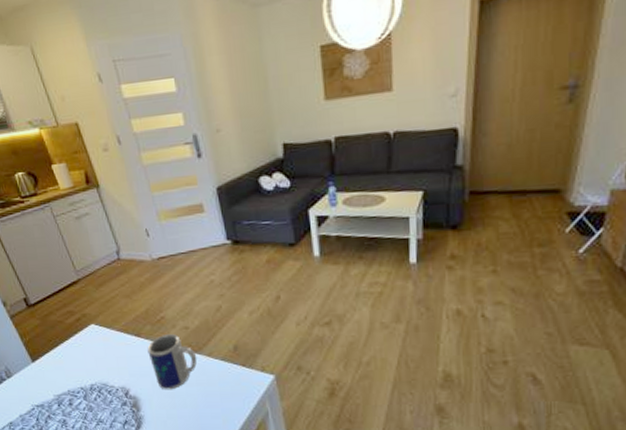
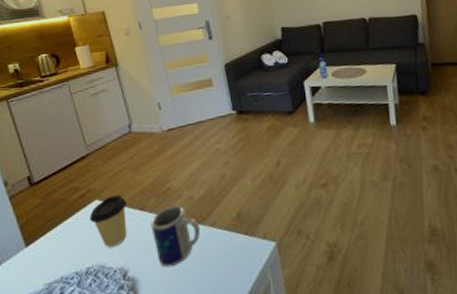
coffee cup: none [88,320,125,369] -> present [90,194,127,248]

